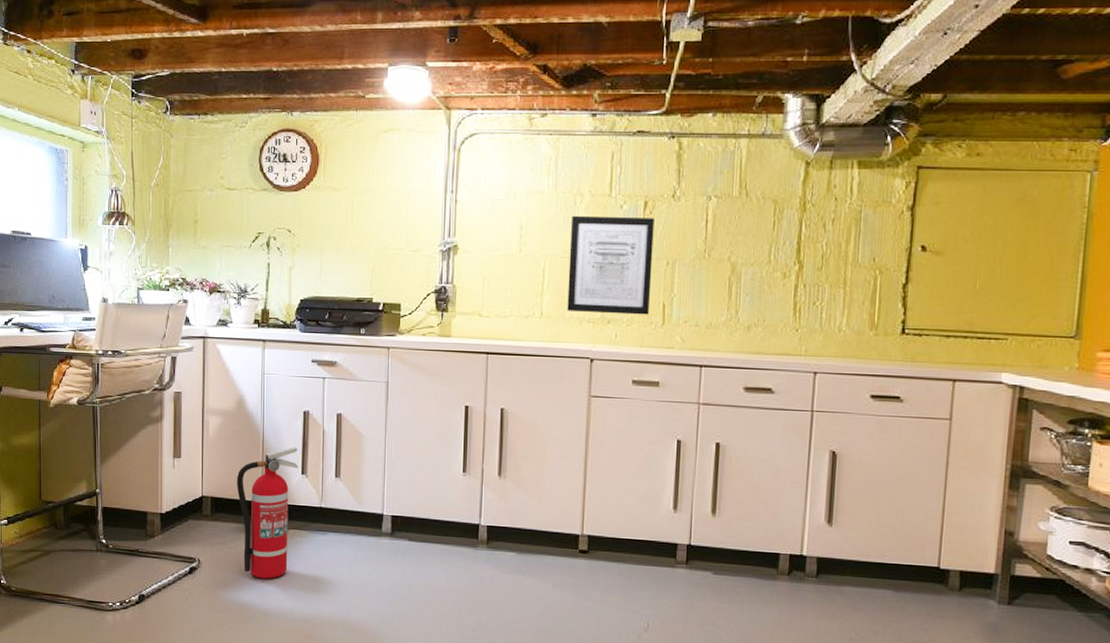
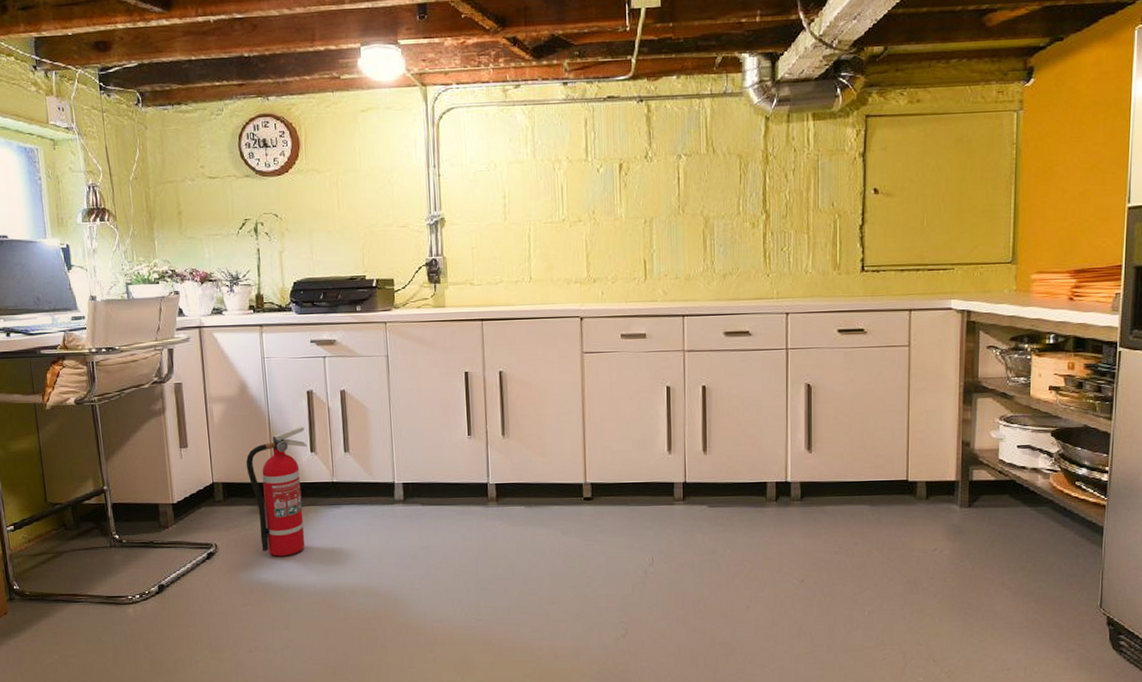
wall art: present [567,215,654,315] -> none [551,179,632,274]

